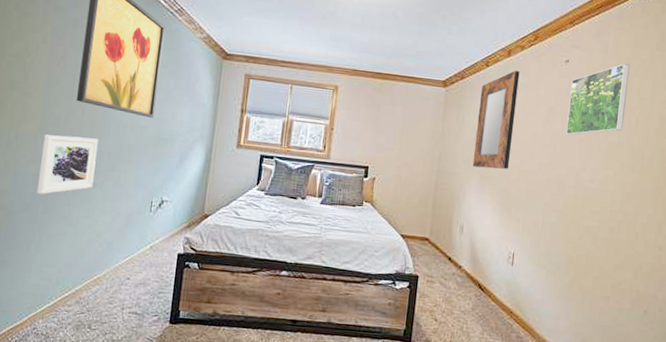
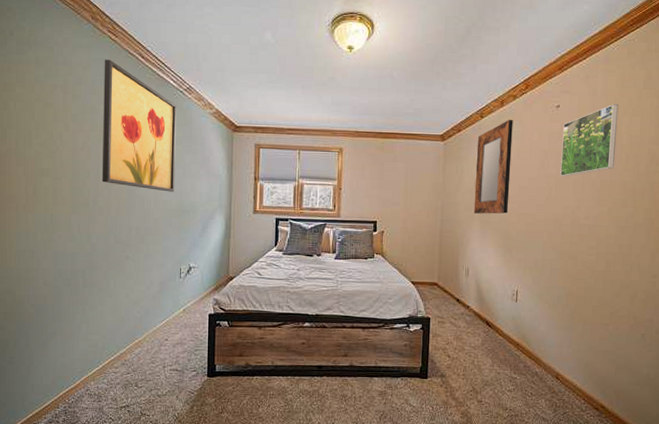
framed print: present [36,134,99,195] -> none [75,214,126,271]

